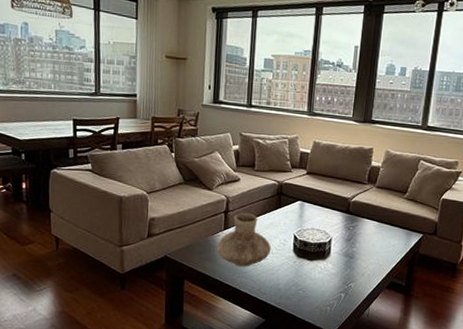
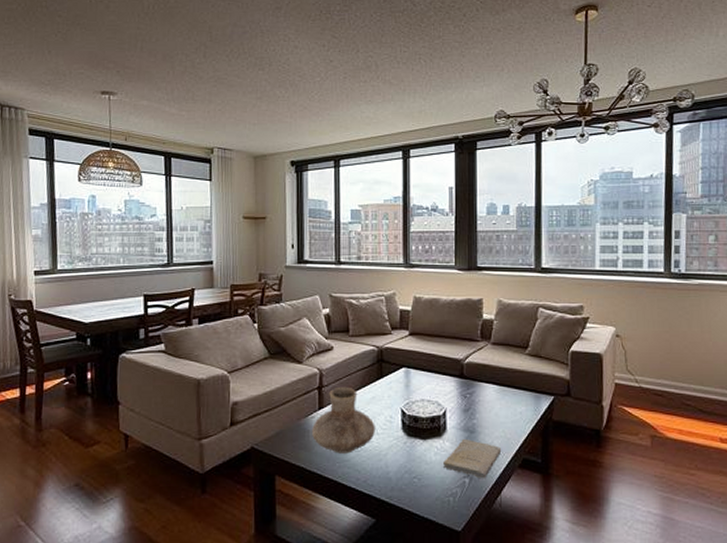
book: none [324,263,374,295] -> present [442,439,502,479]

